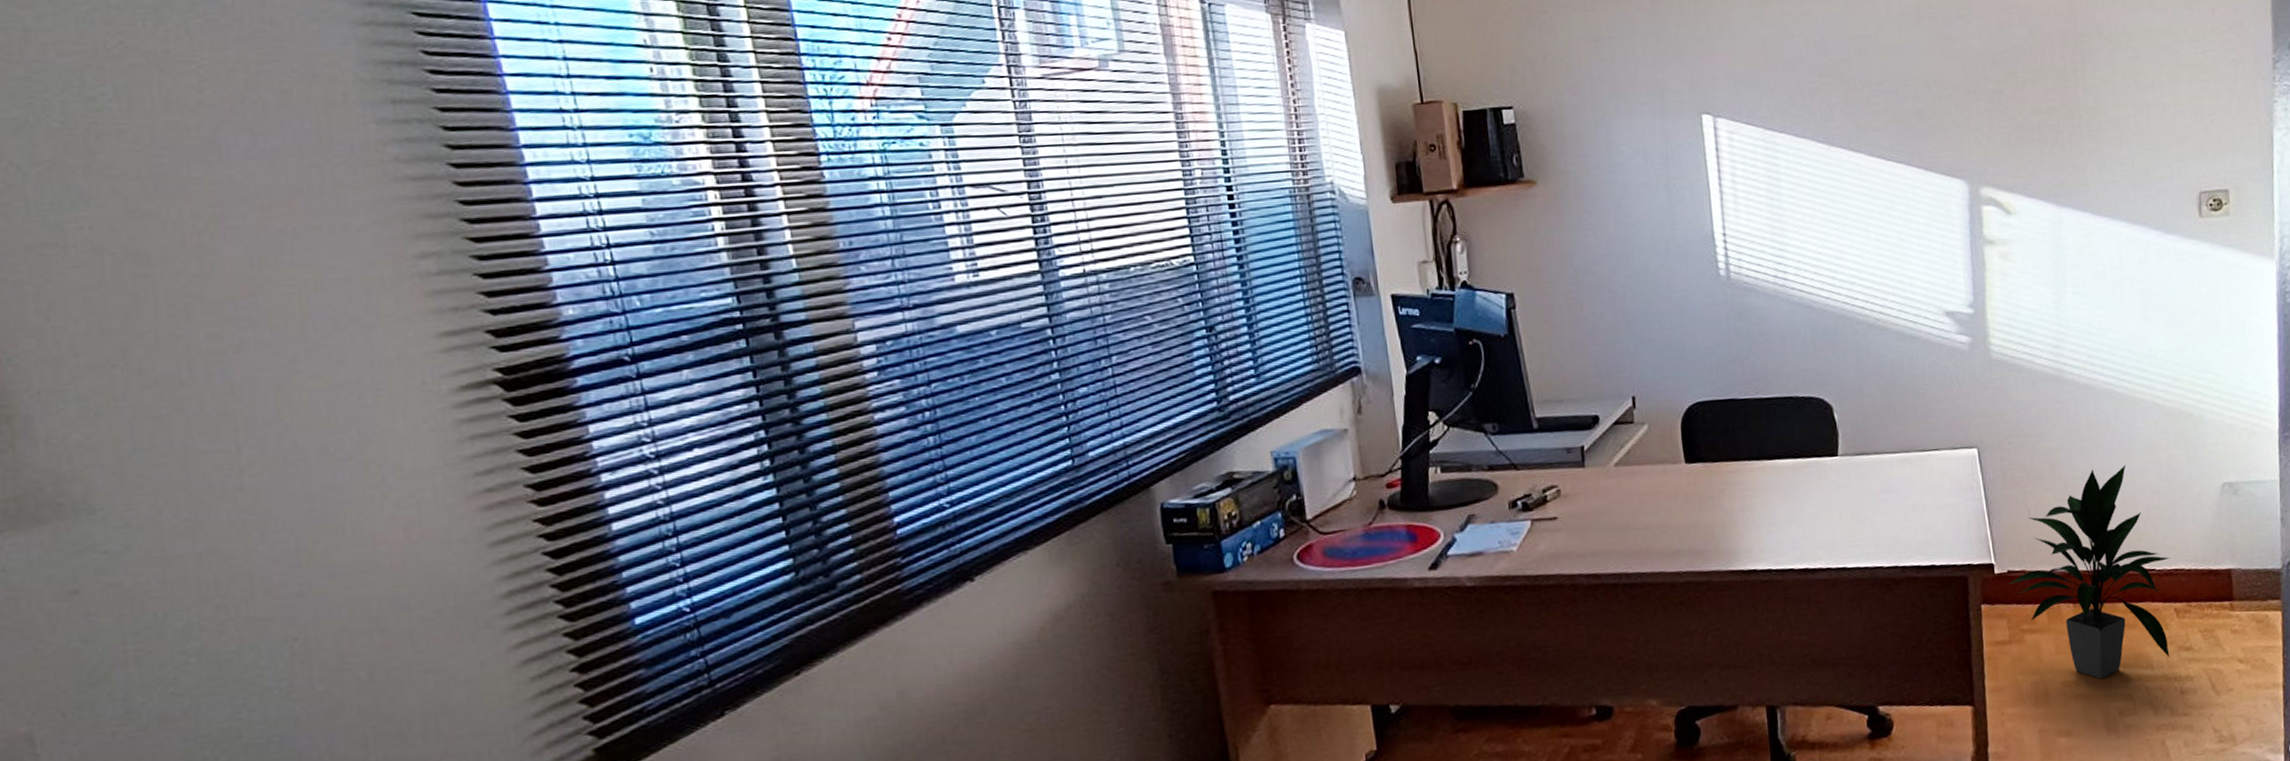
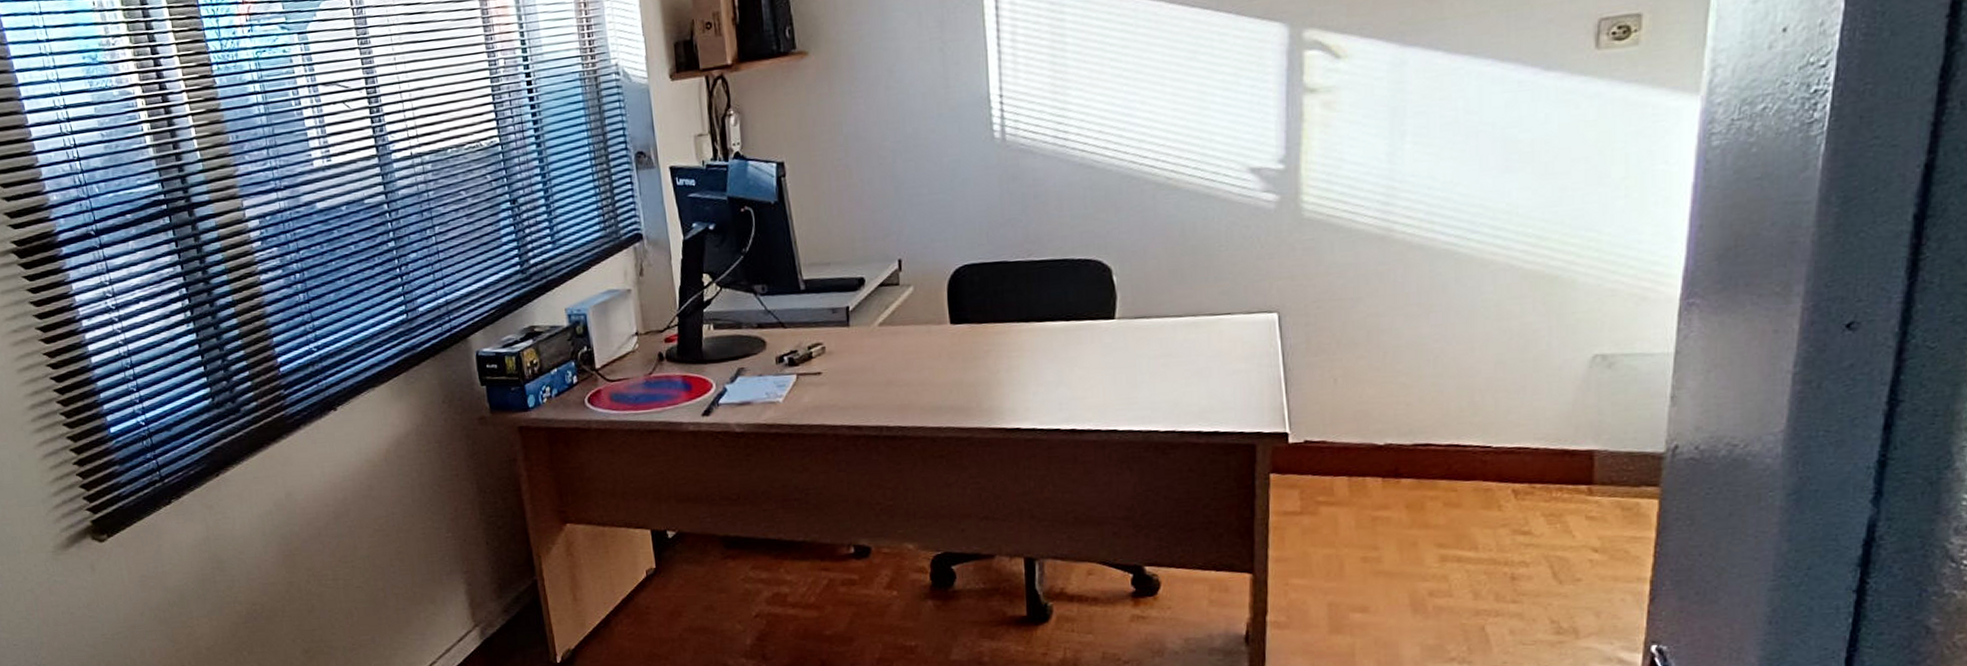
indoor plant: present [2008,465,2170,680] -> none [1304,333,1512,558]

